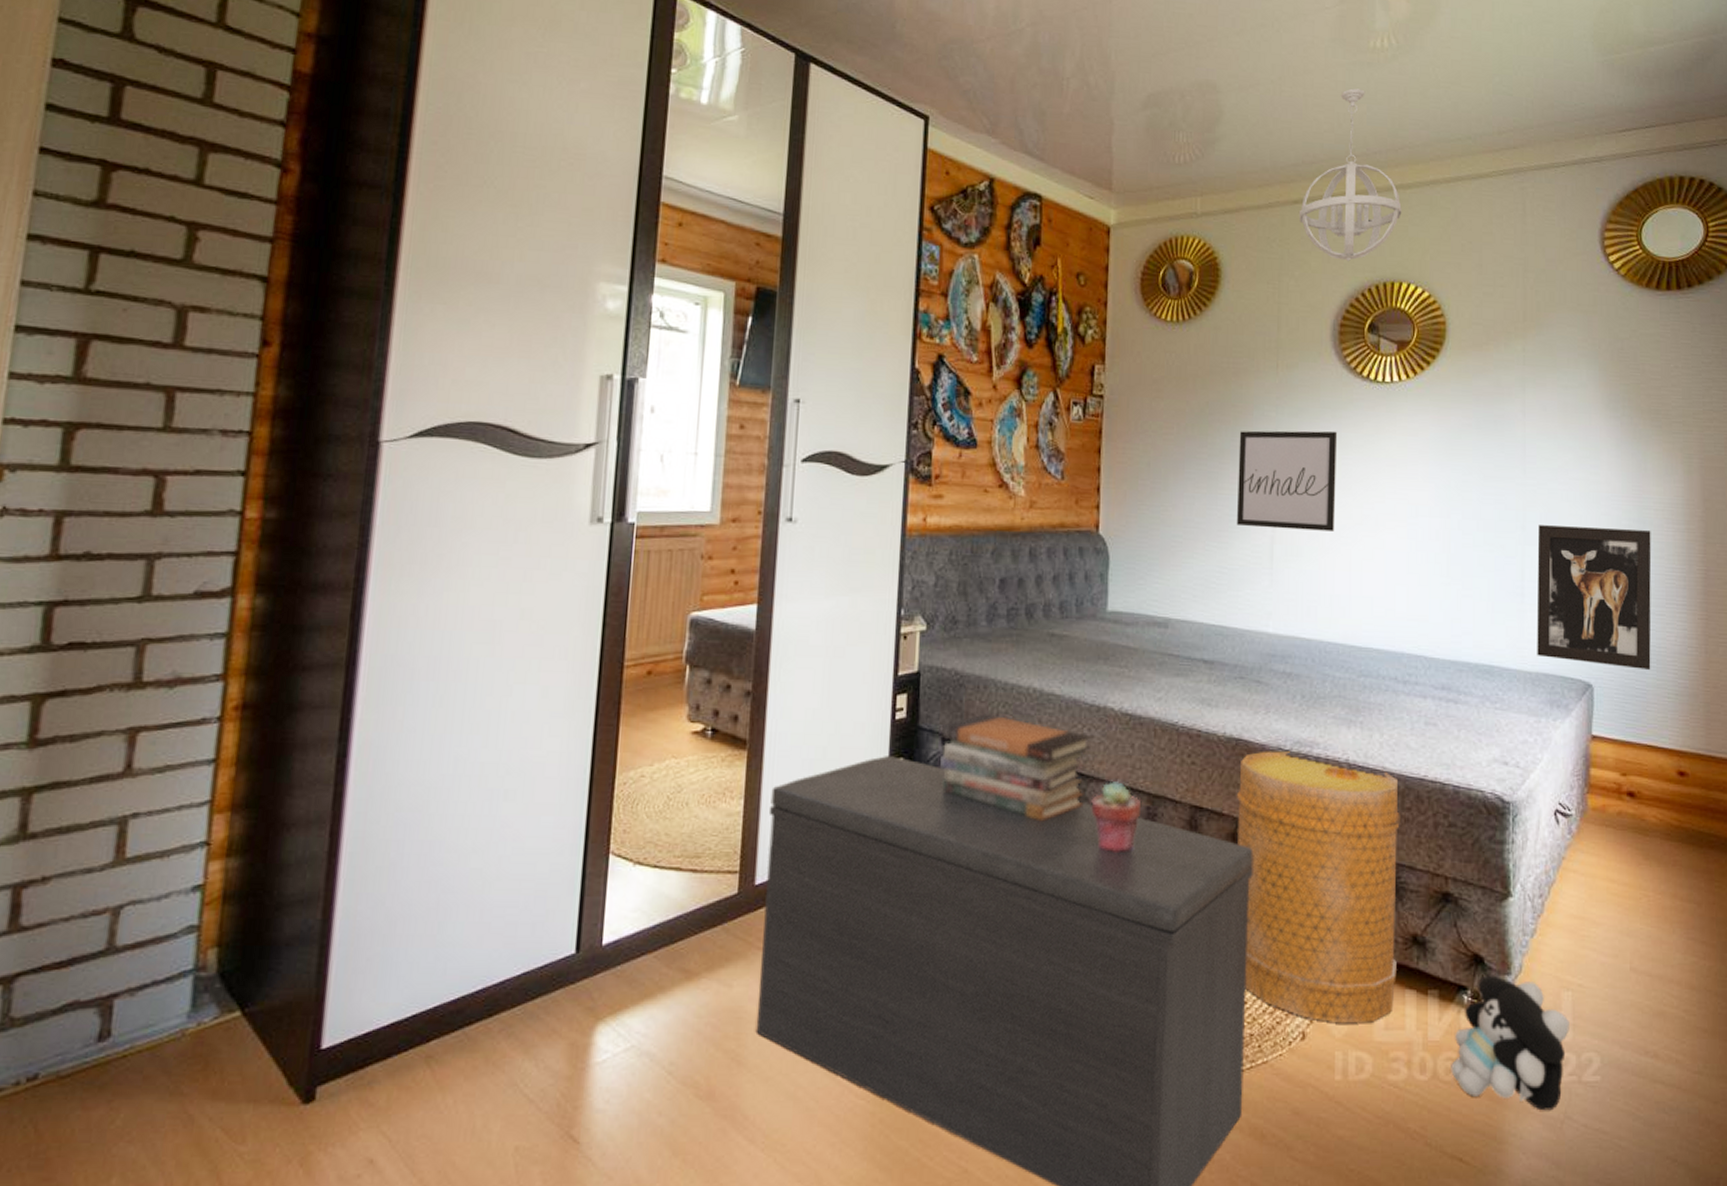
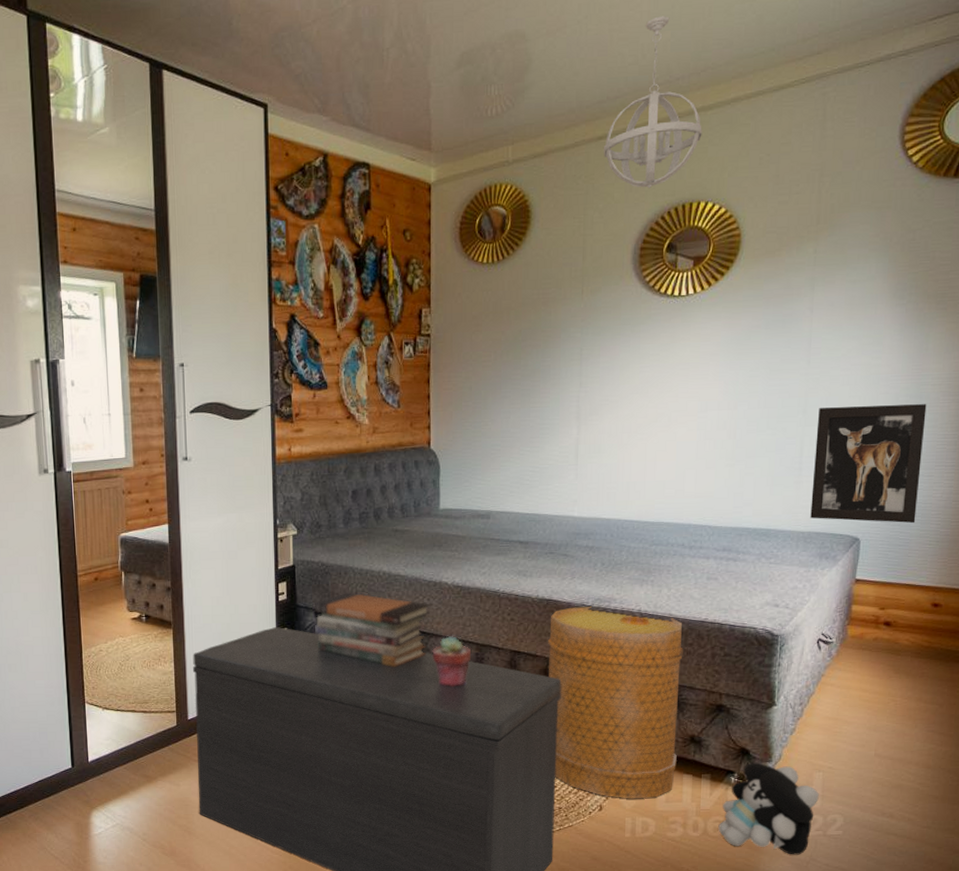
wall art: present [1236,430,1338,531] -> none [546,344,636,432]

